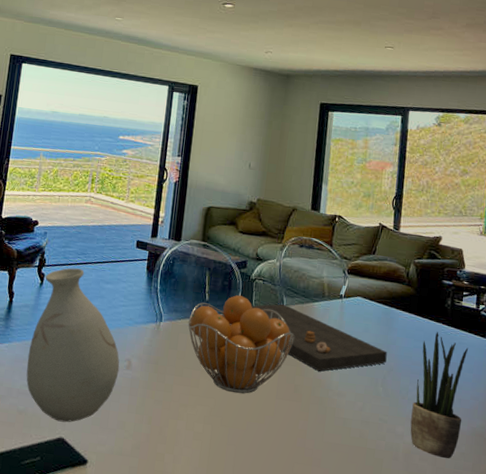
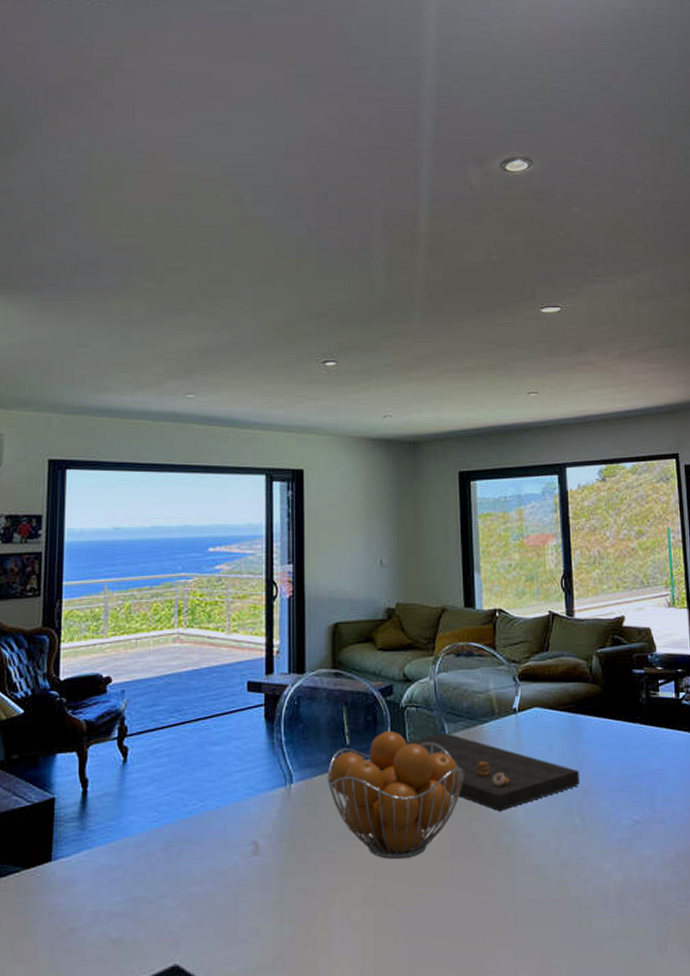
vase: present [26,268,120,423] -> none [116,732,244,944]
potted plant: present [410,331,469,458] -> none [618,734,678,891]

